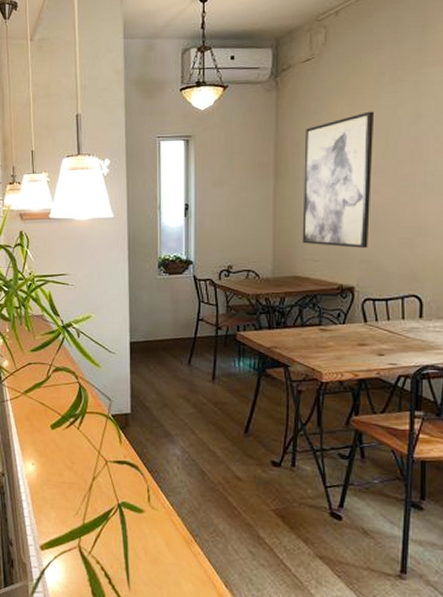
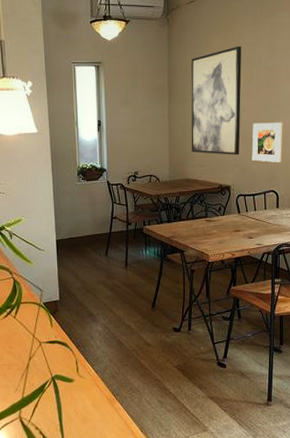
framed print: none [385,207,431,259] -> present [251,122,283,163]

